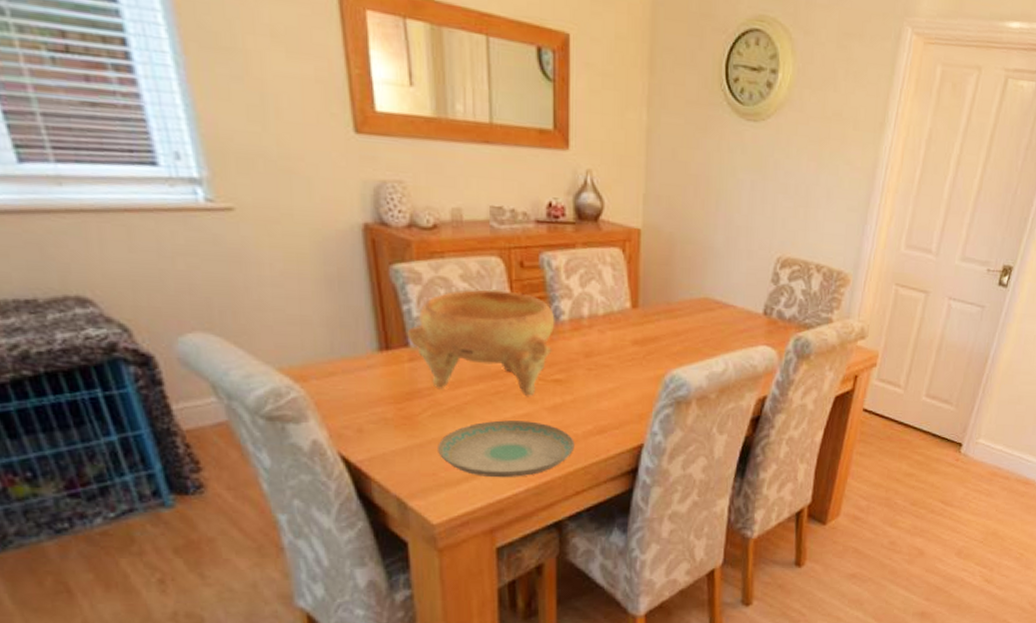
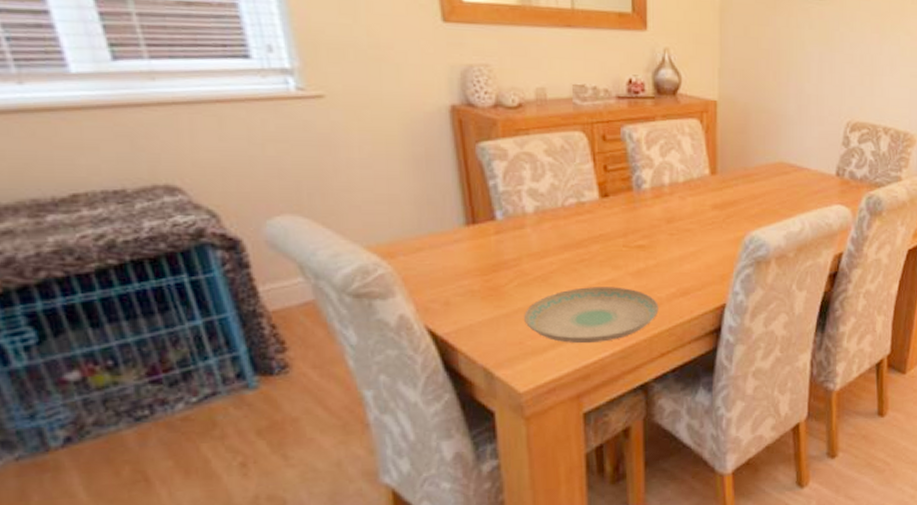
decorative bowl: present [407,289,555,397] -> none [493,162,637,264]

